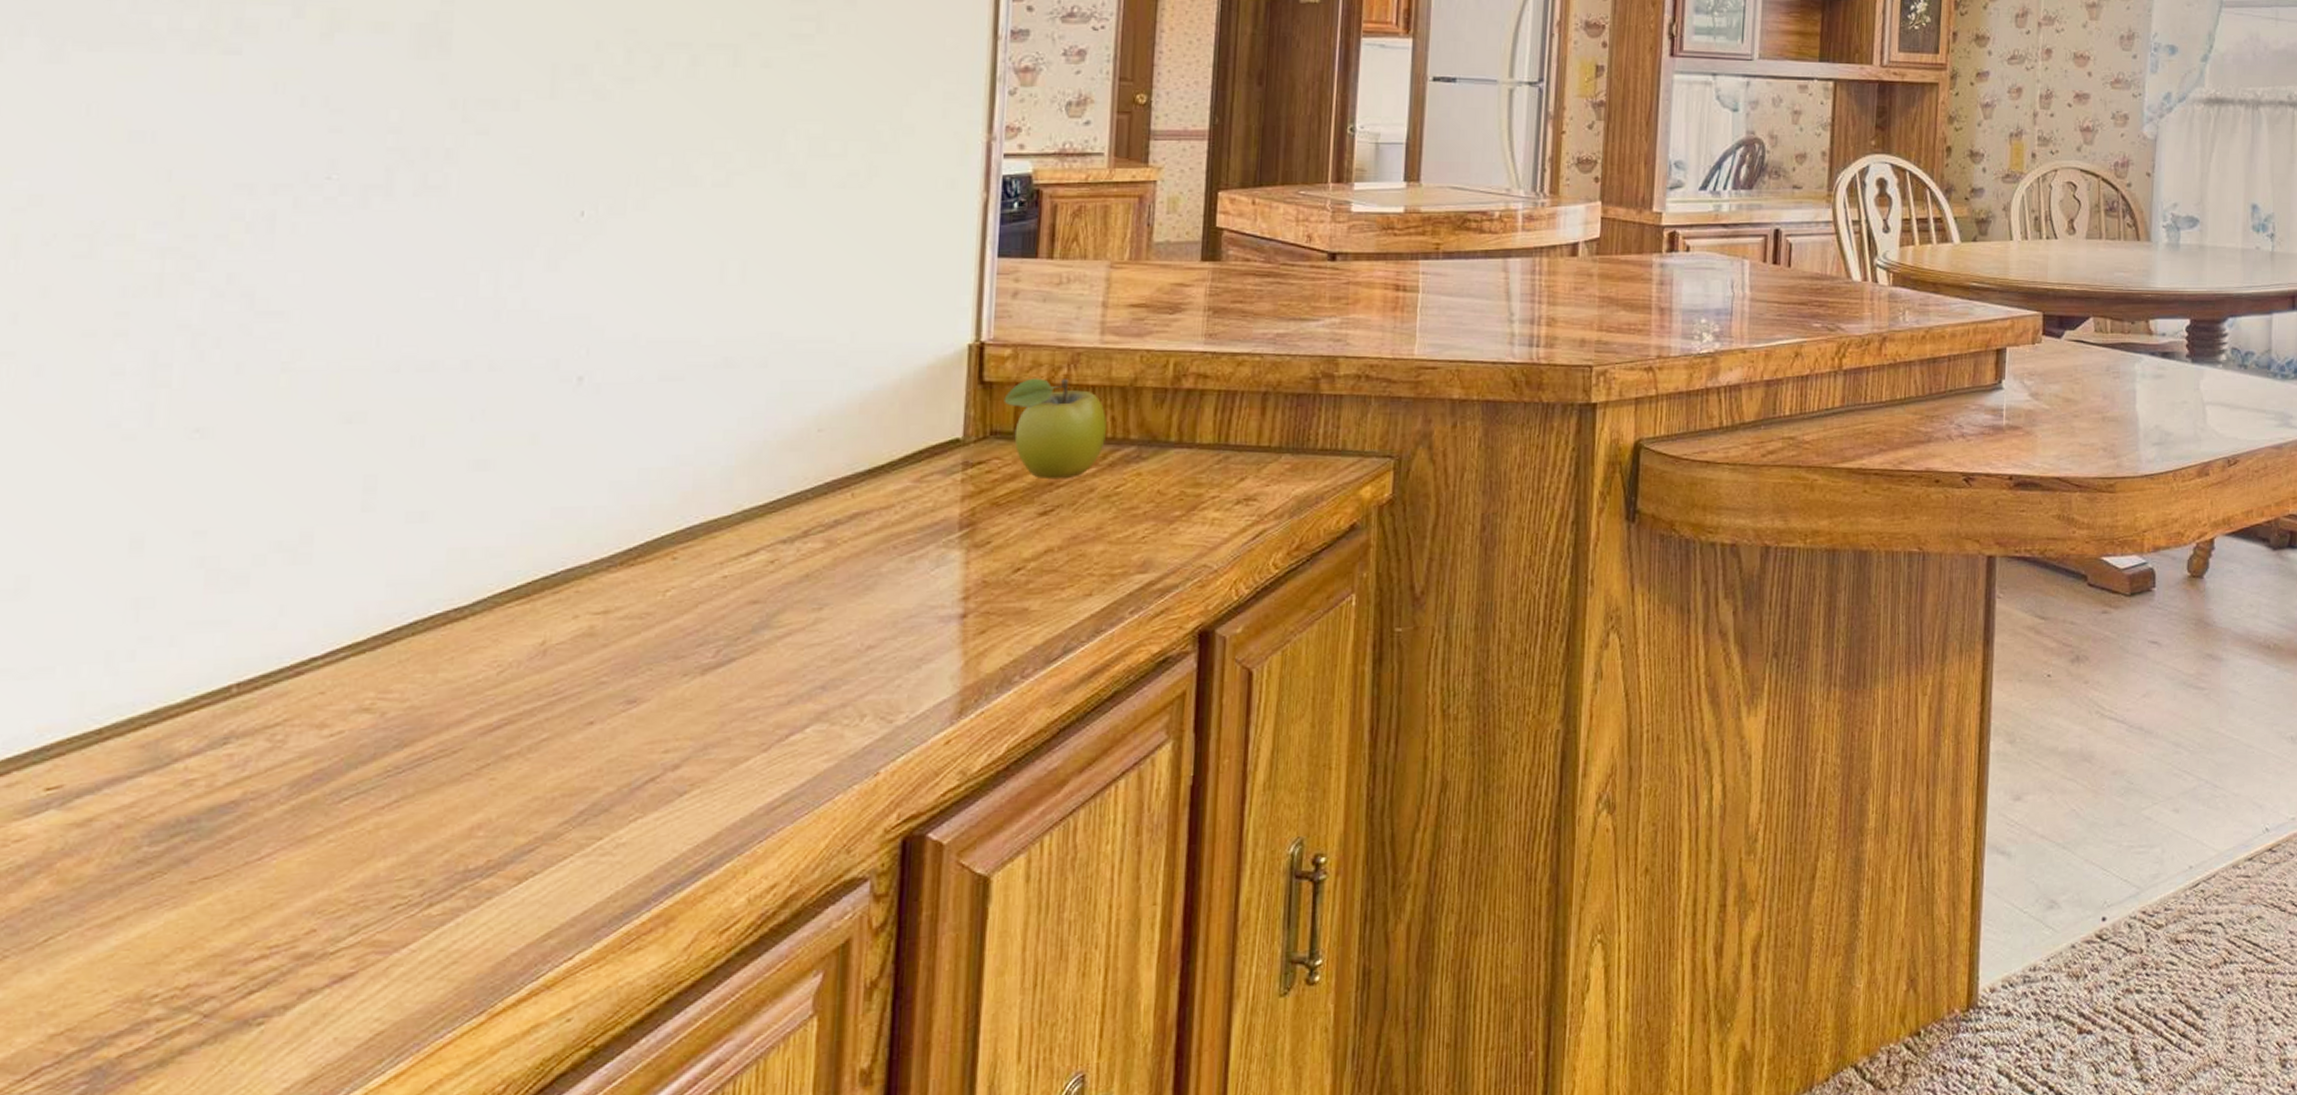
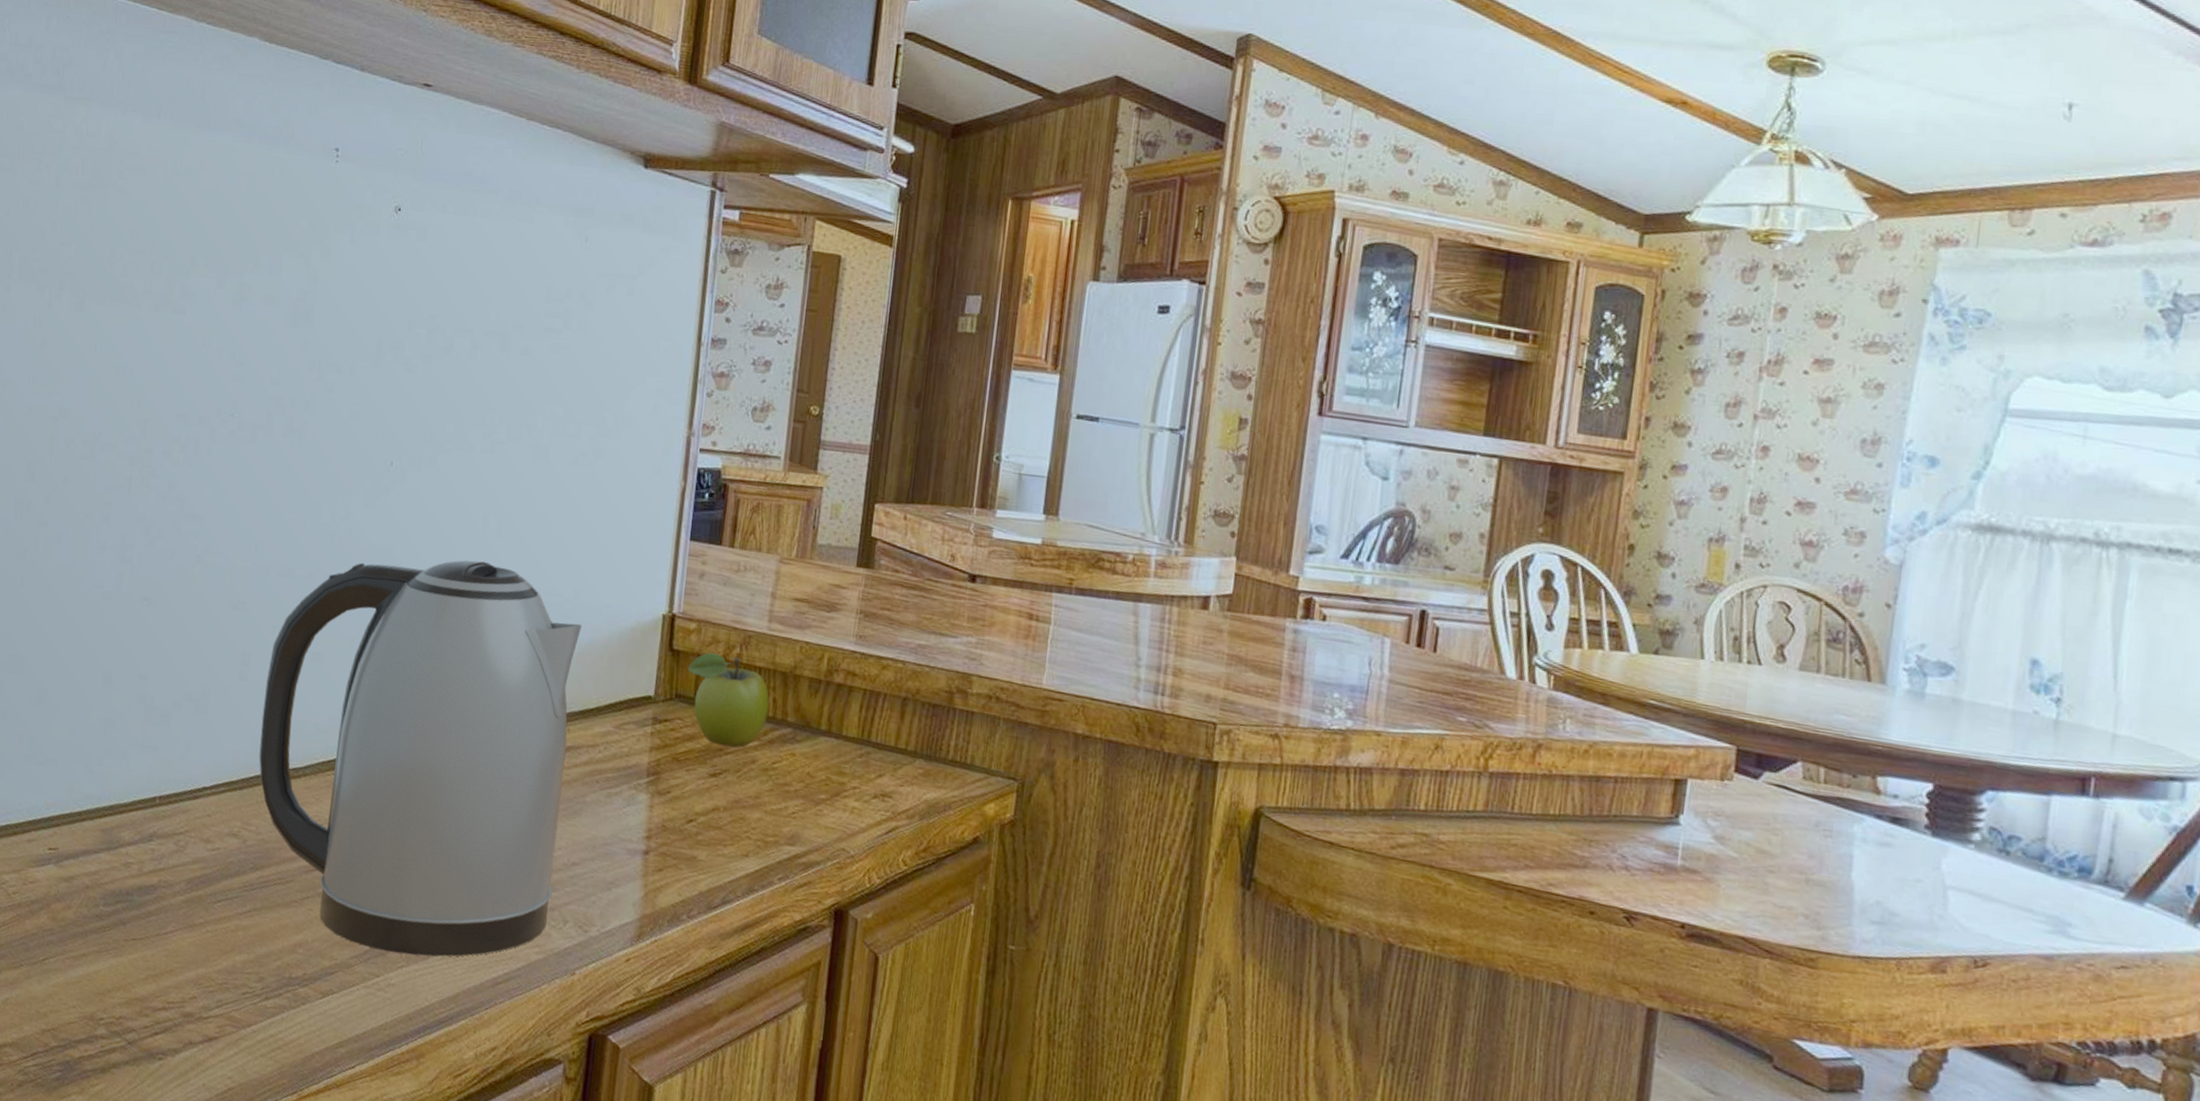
kettle: none [399,316,863,807] -> present [258,560,582,957]

